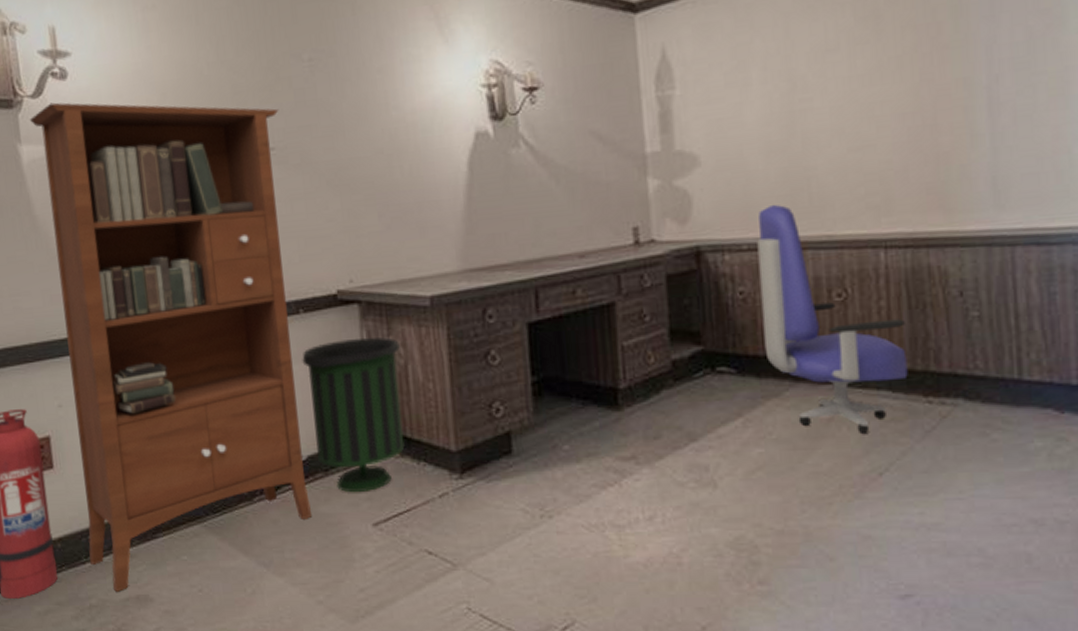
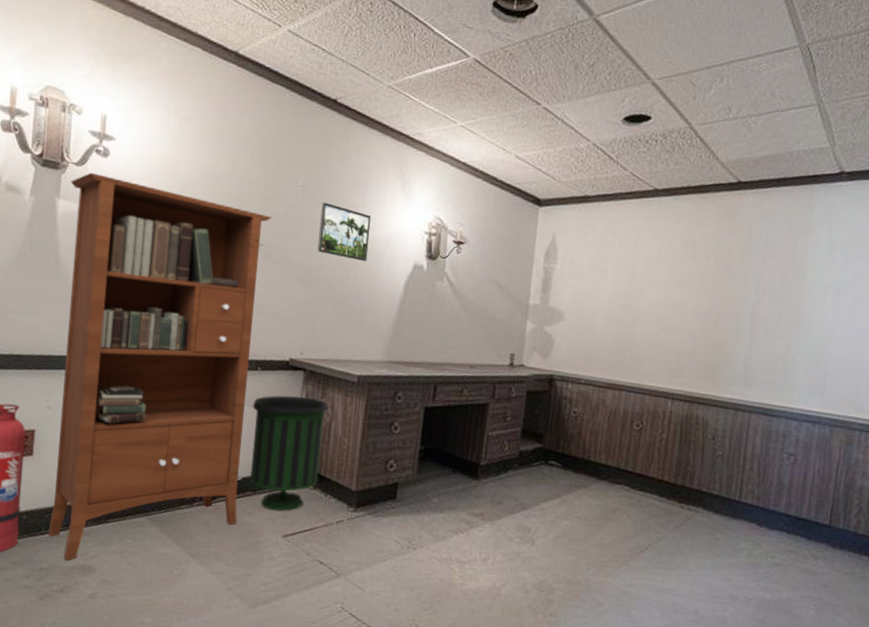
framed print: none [338,74,412,144] -> present [317,202,372,261]
office chair: present [757,204,908,433] -> none [583,356,676,522]

